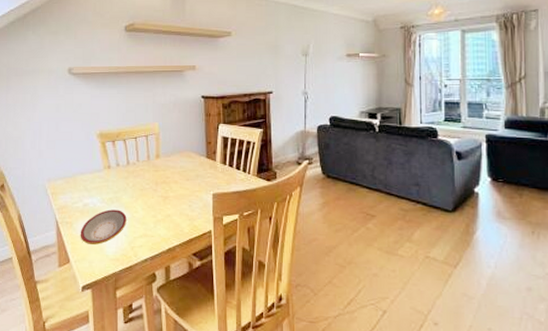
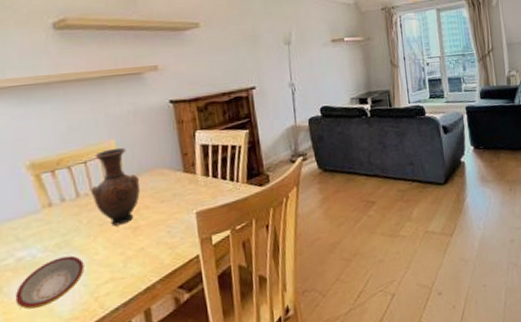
vase: none [137,130,173,193] -> present [91,147,140,226]

